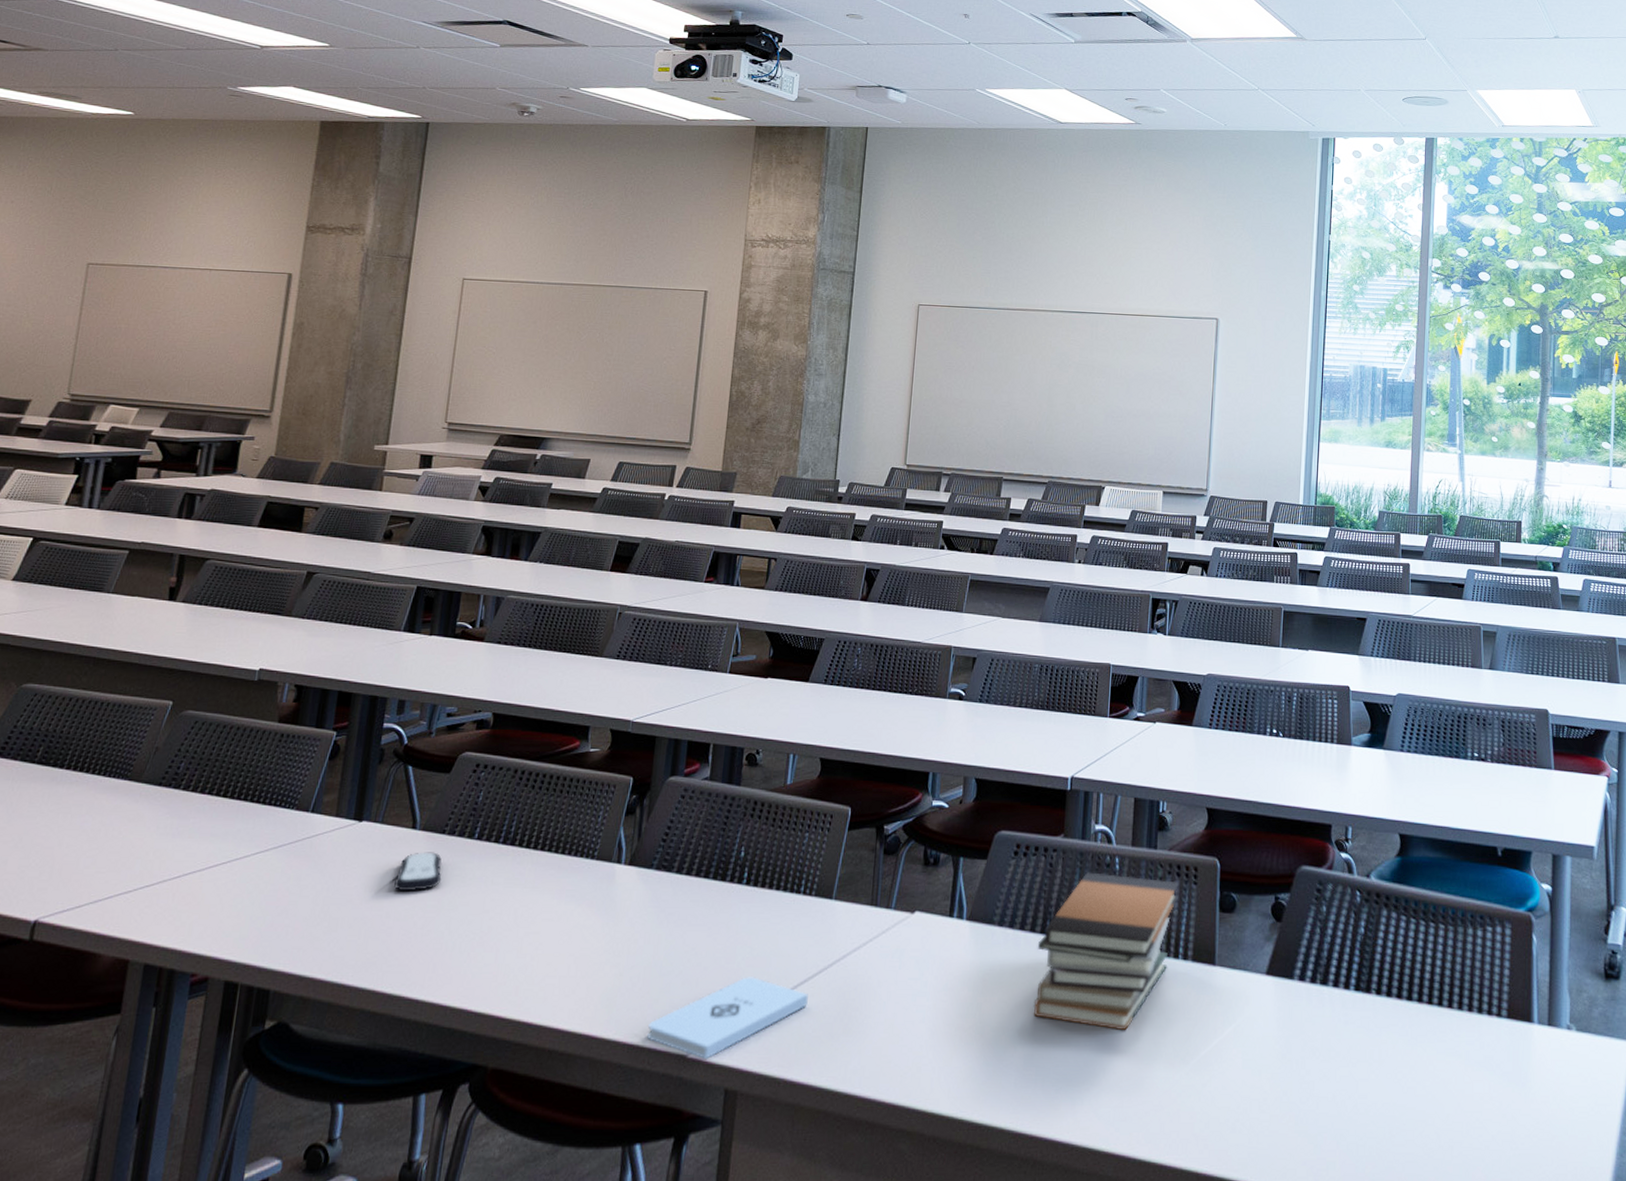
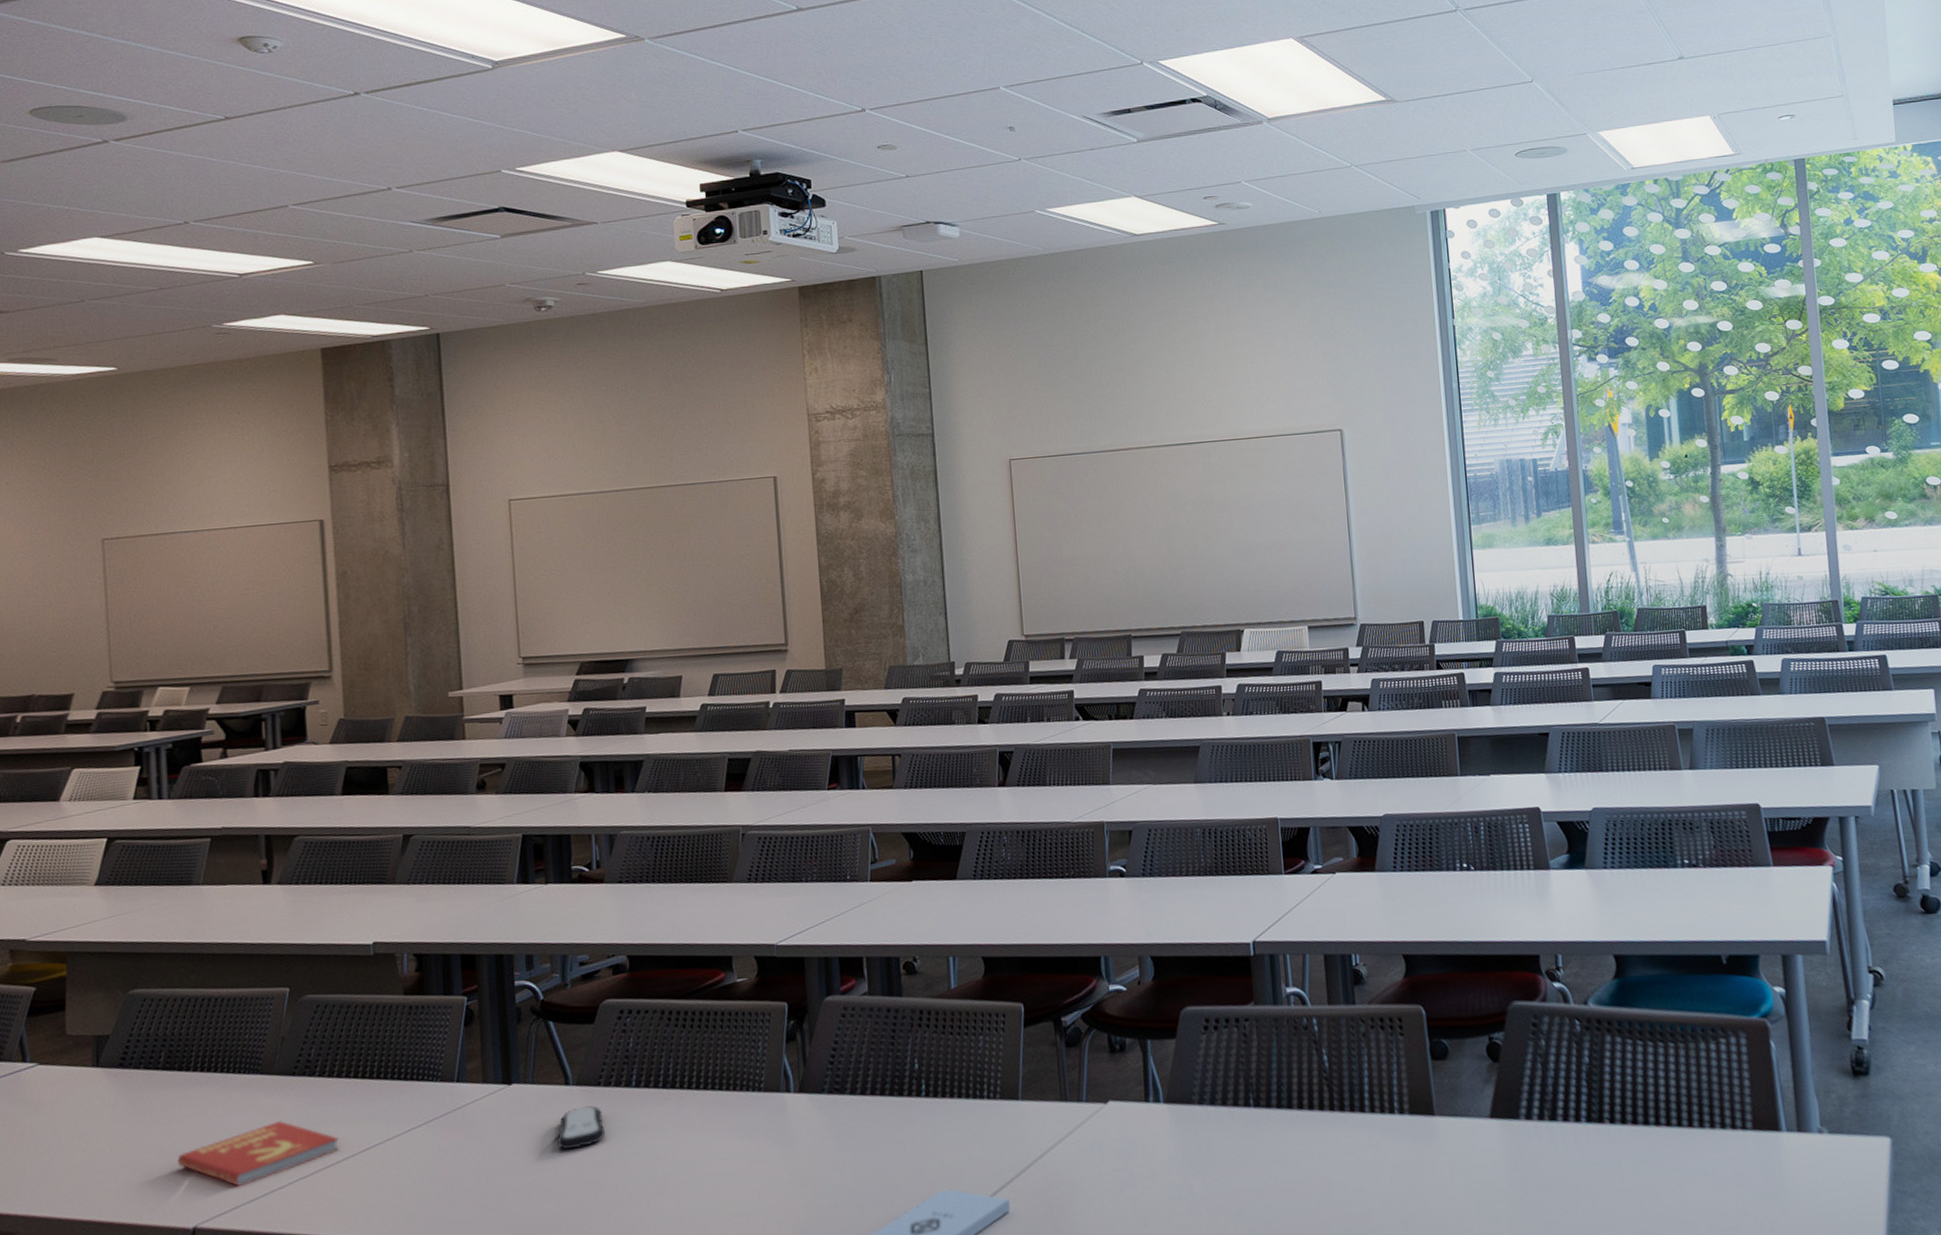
book: none [33,828,190,886] -> present [177,1121,339,1186]
book stack: present [1033,872,1179,1031] -> none [1242,1035,1385,1194]

